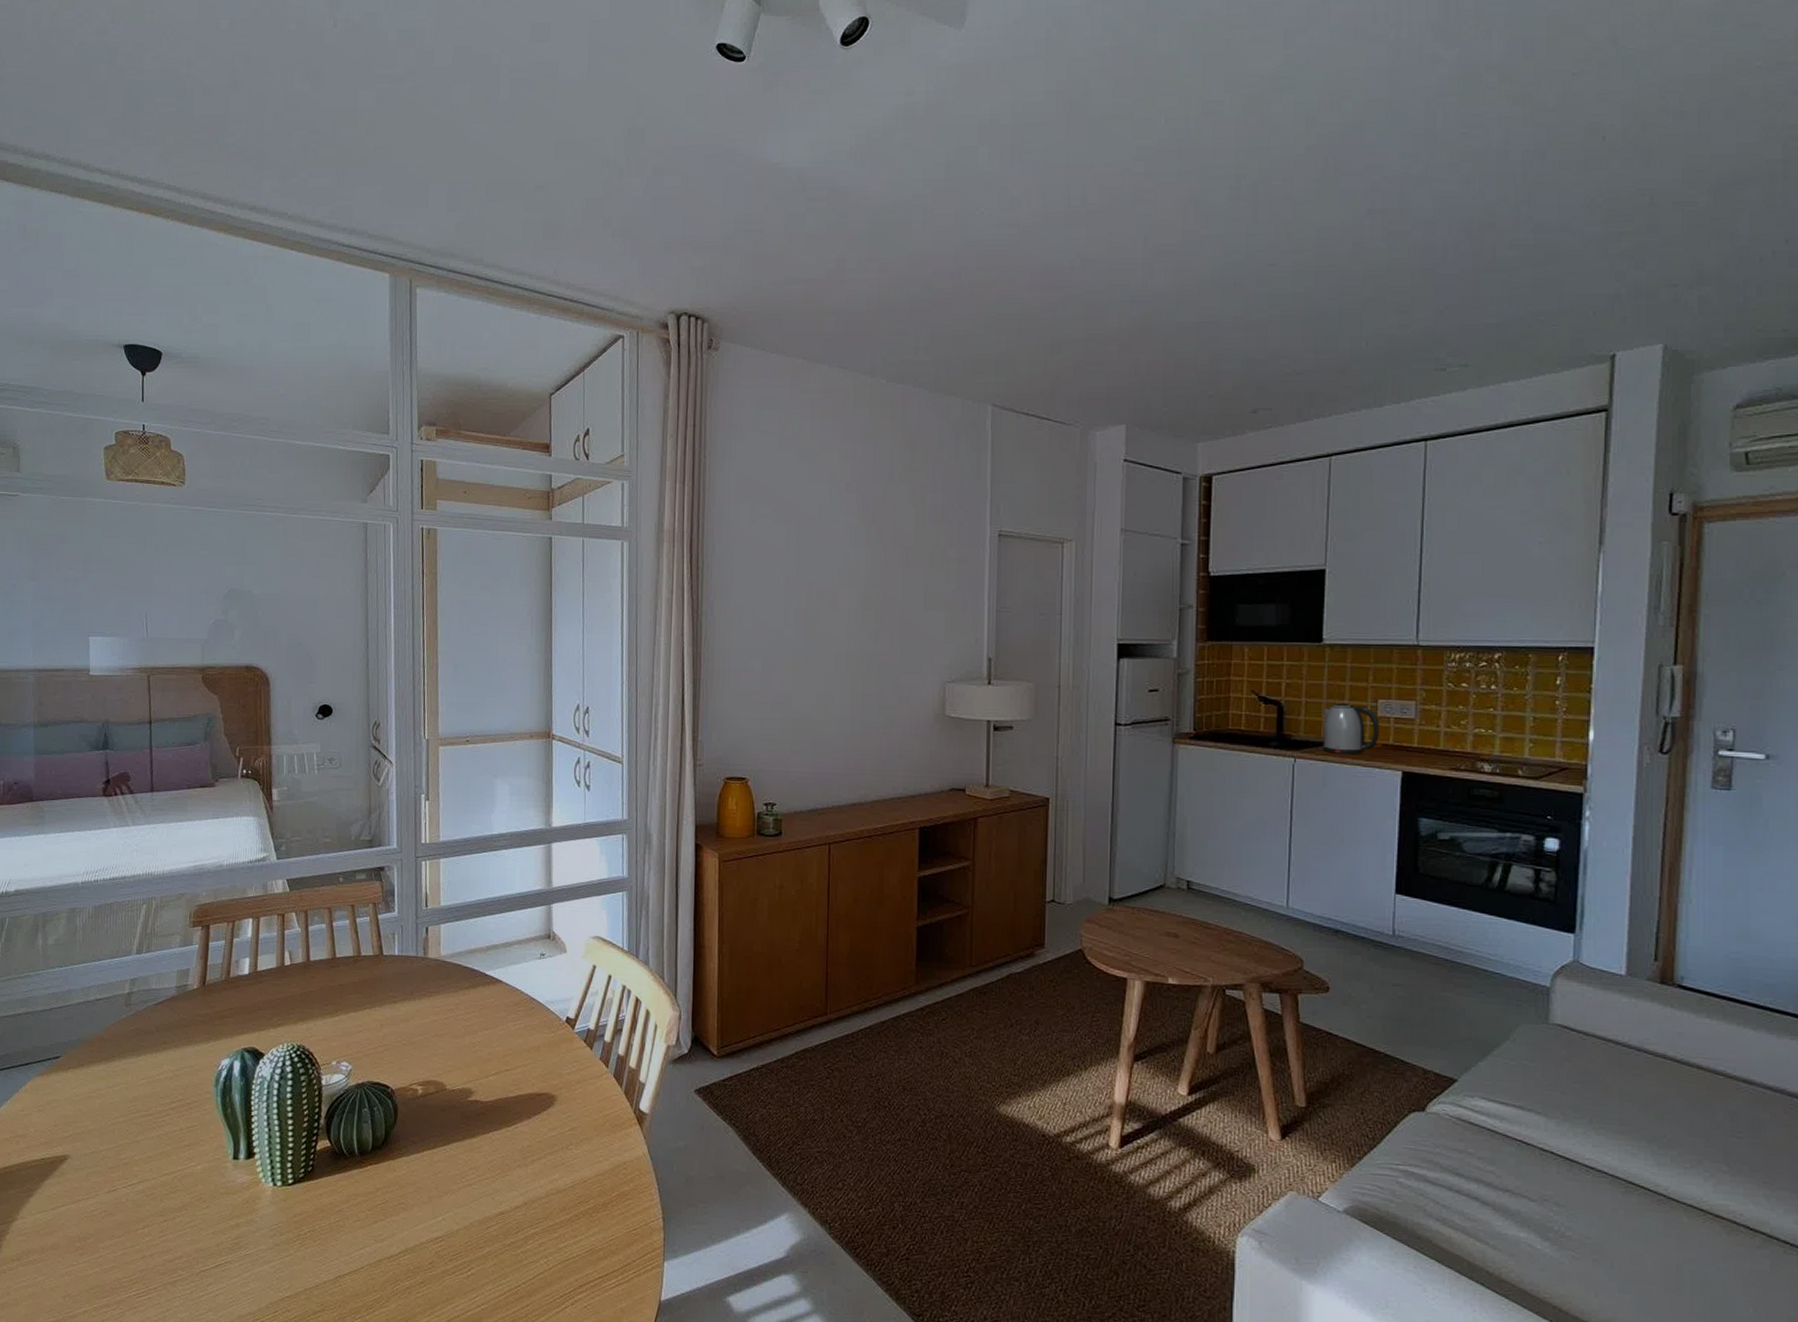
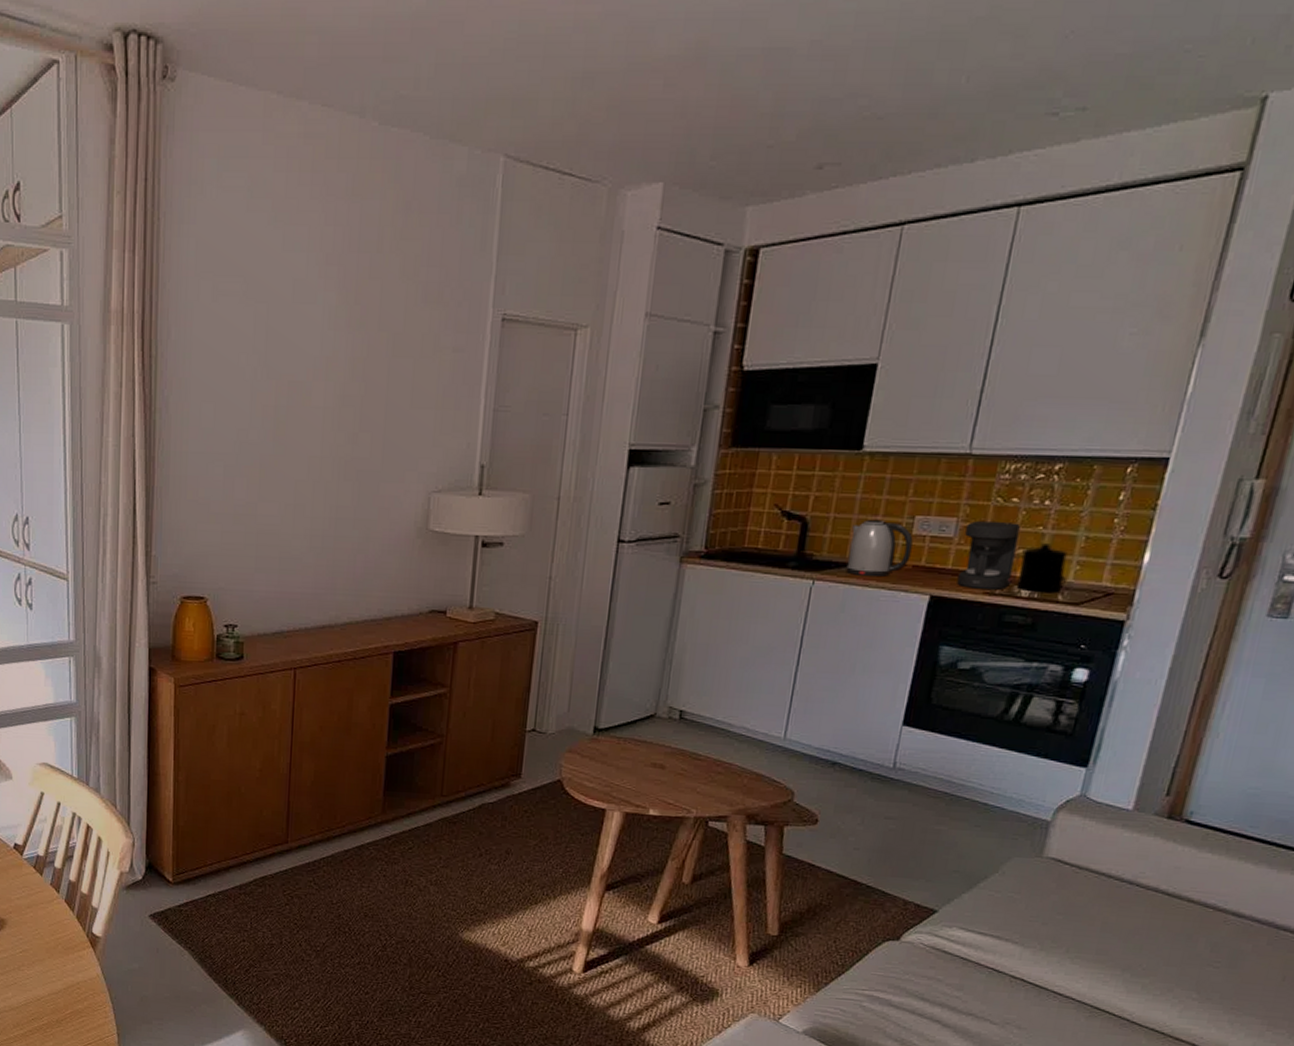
coffee maker: none [1424,704,1473,767] -> present [957,521,1020,591]
canister: none [1479,723,1521,769] -> present [1016,543,1068,594]

